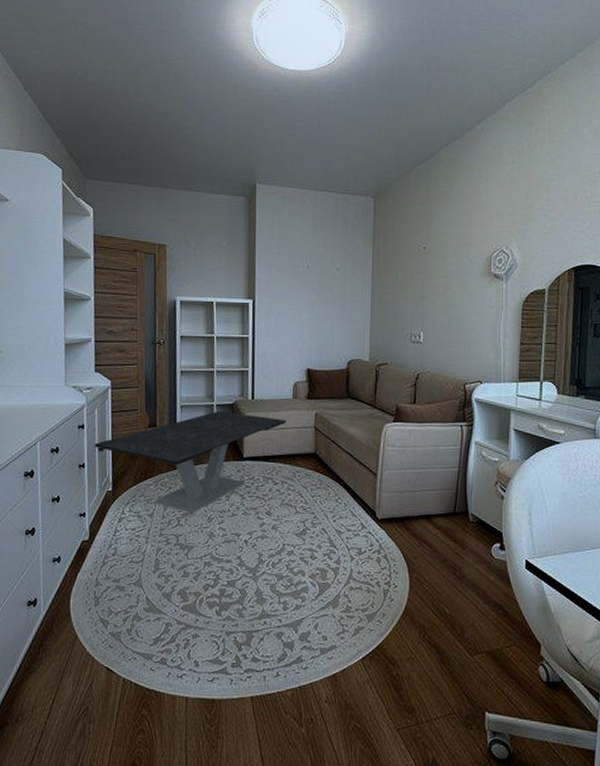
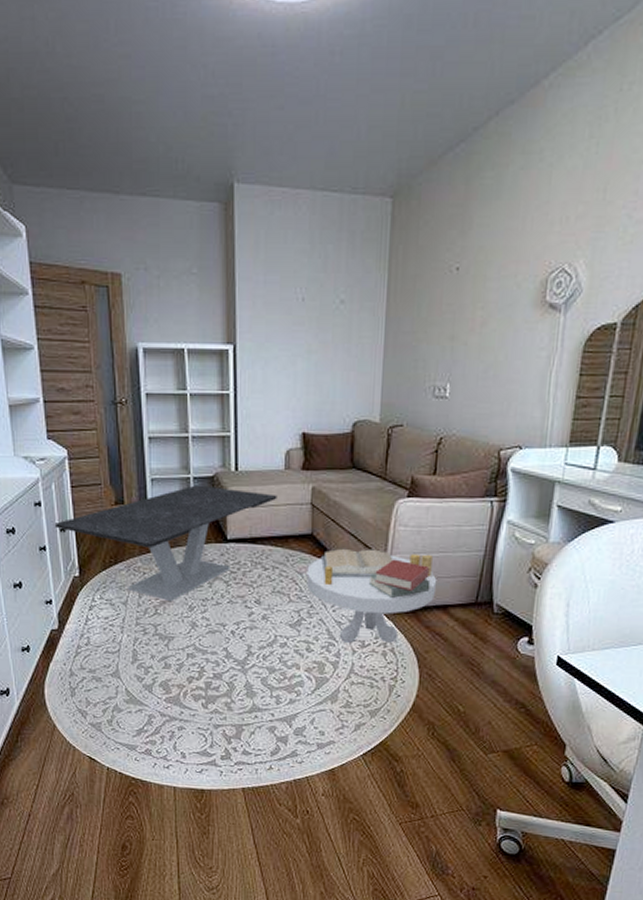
side table: none [310,465,421,550] -> present [306,548,437,643]

